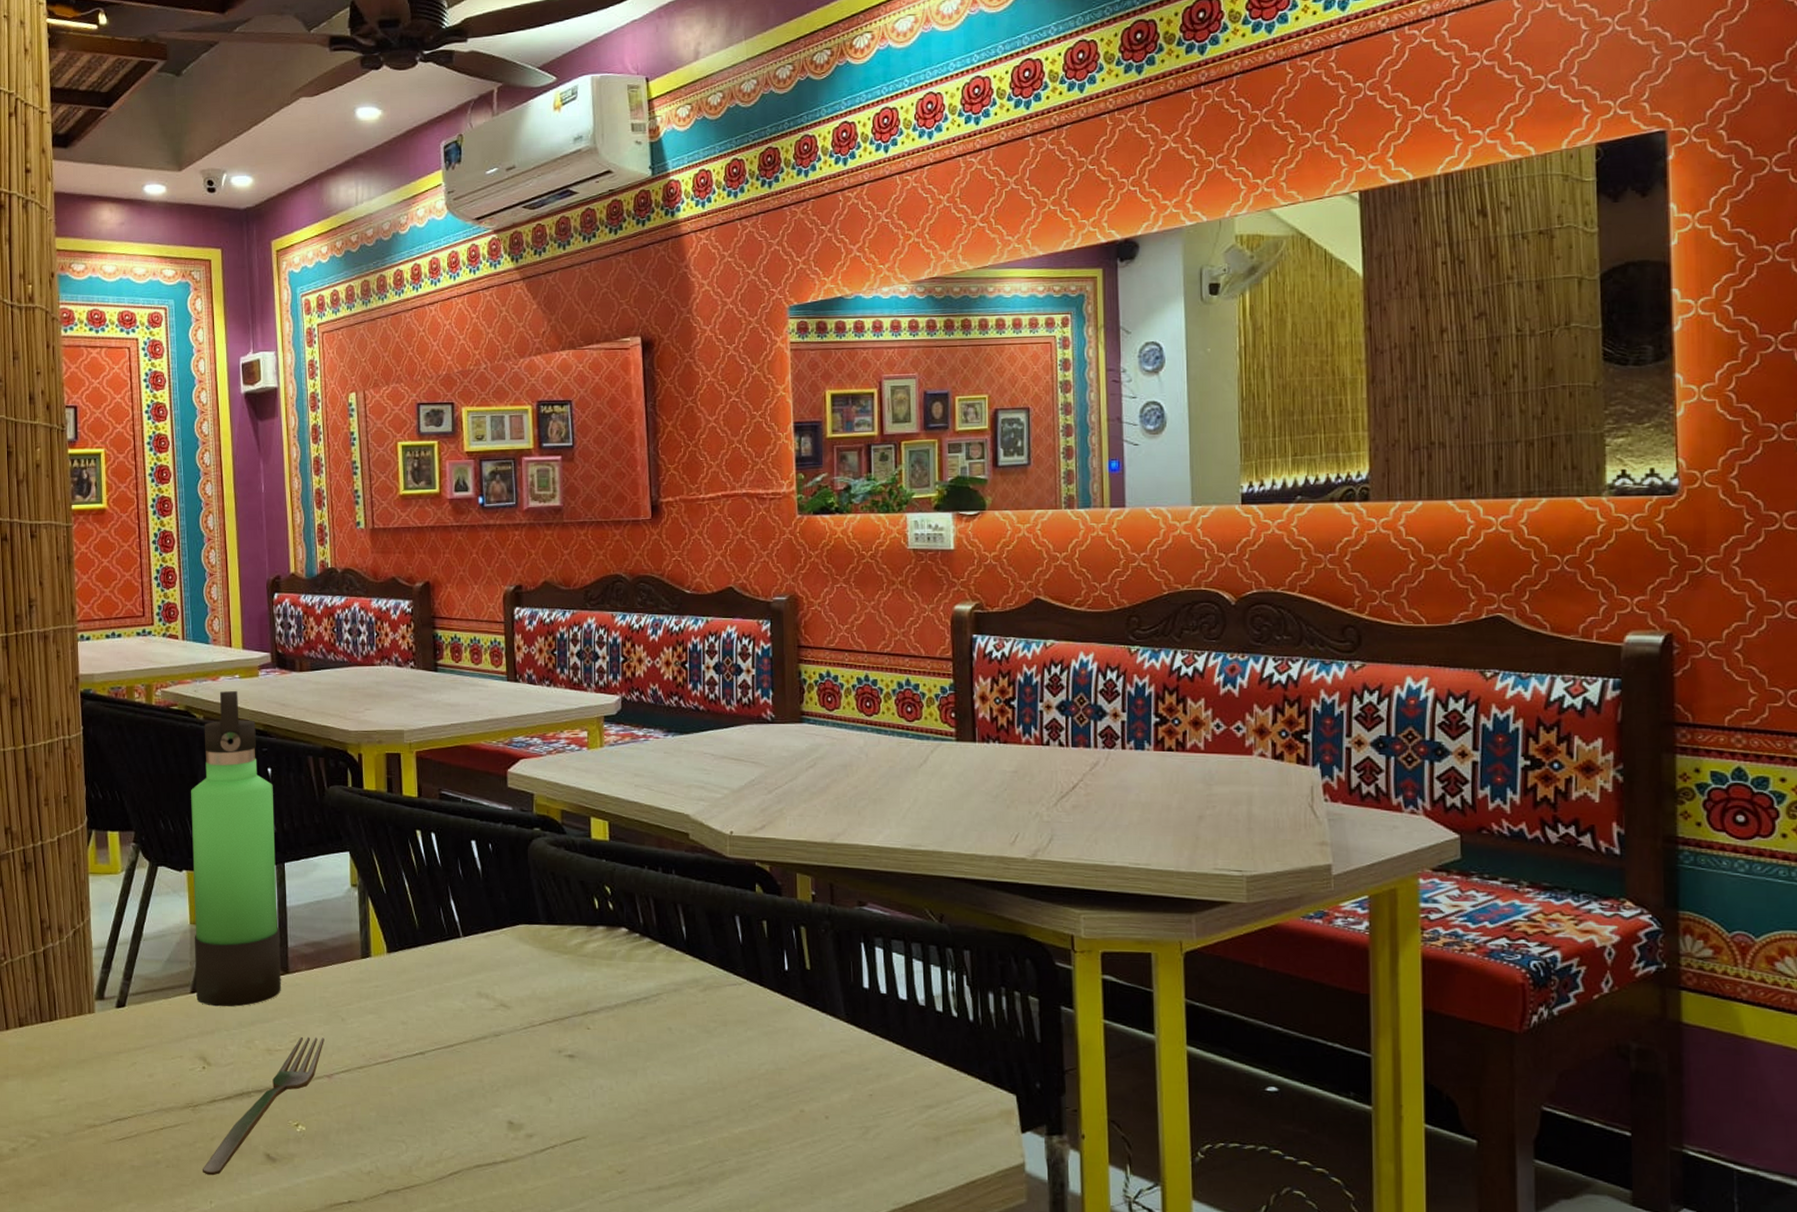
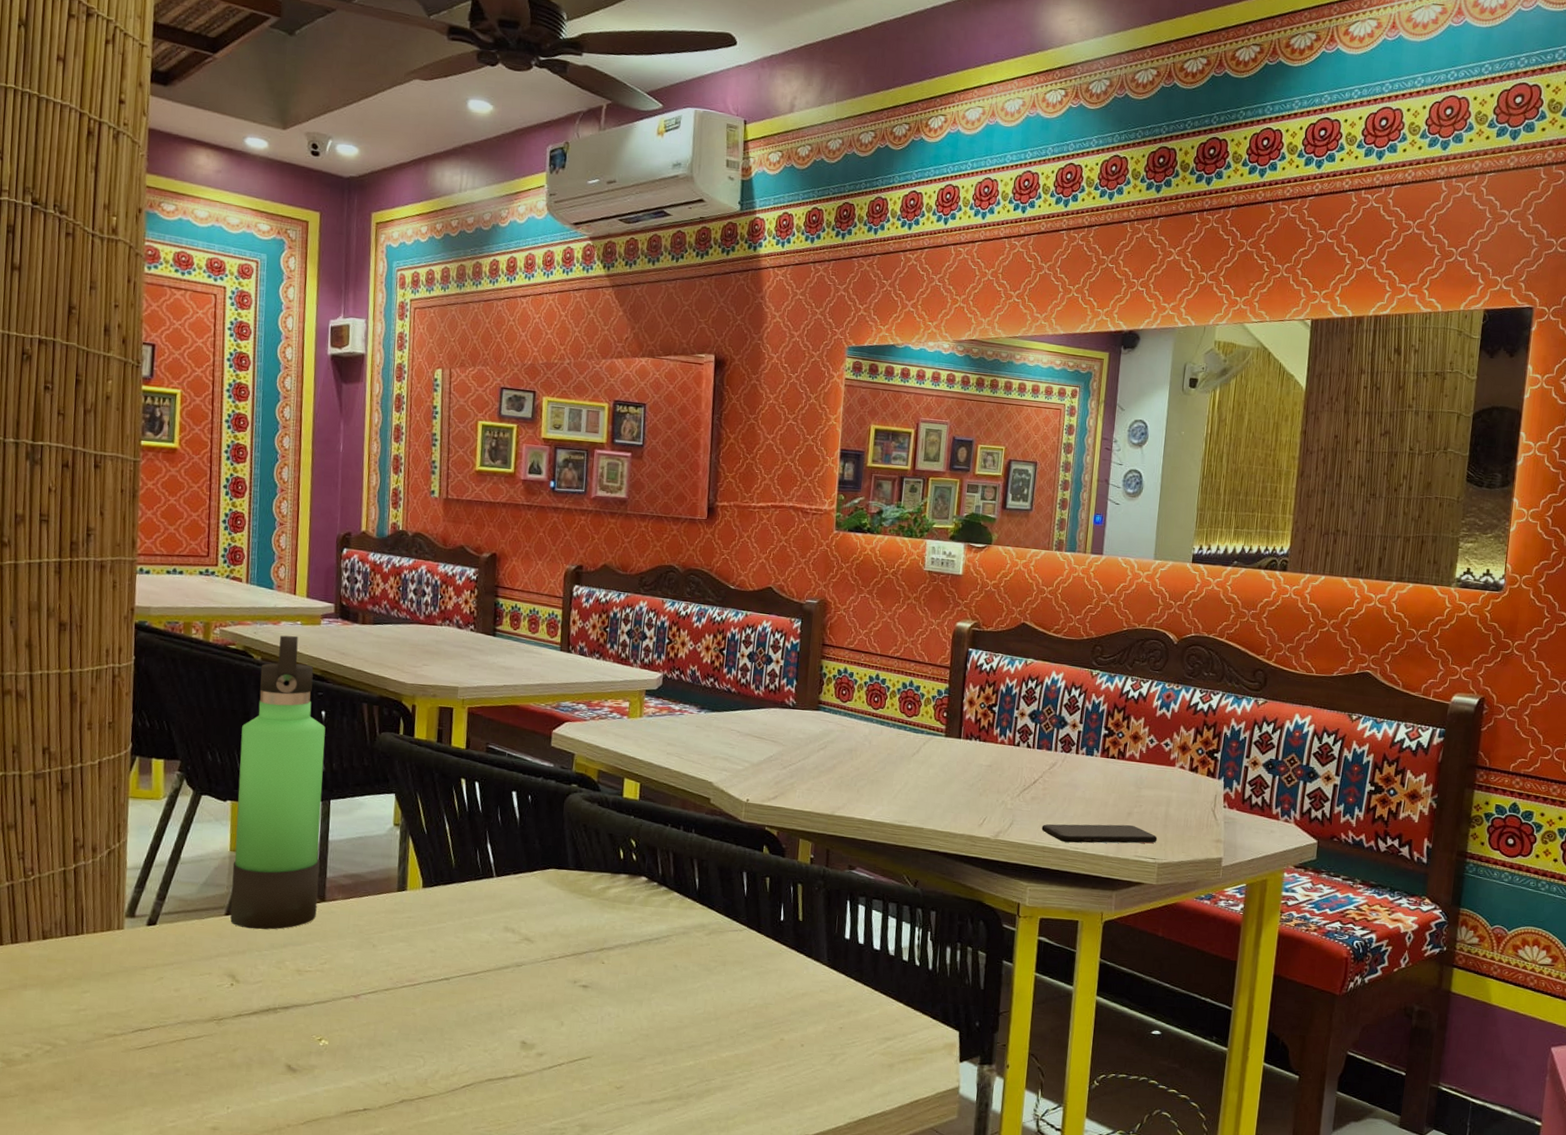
fork: present [202,1036,324,1176] -> none [221,959,355,1084]
smartphone: none [1089,830,1242,858] -> present [1041,824,1158,844]

